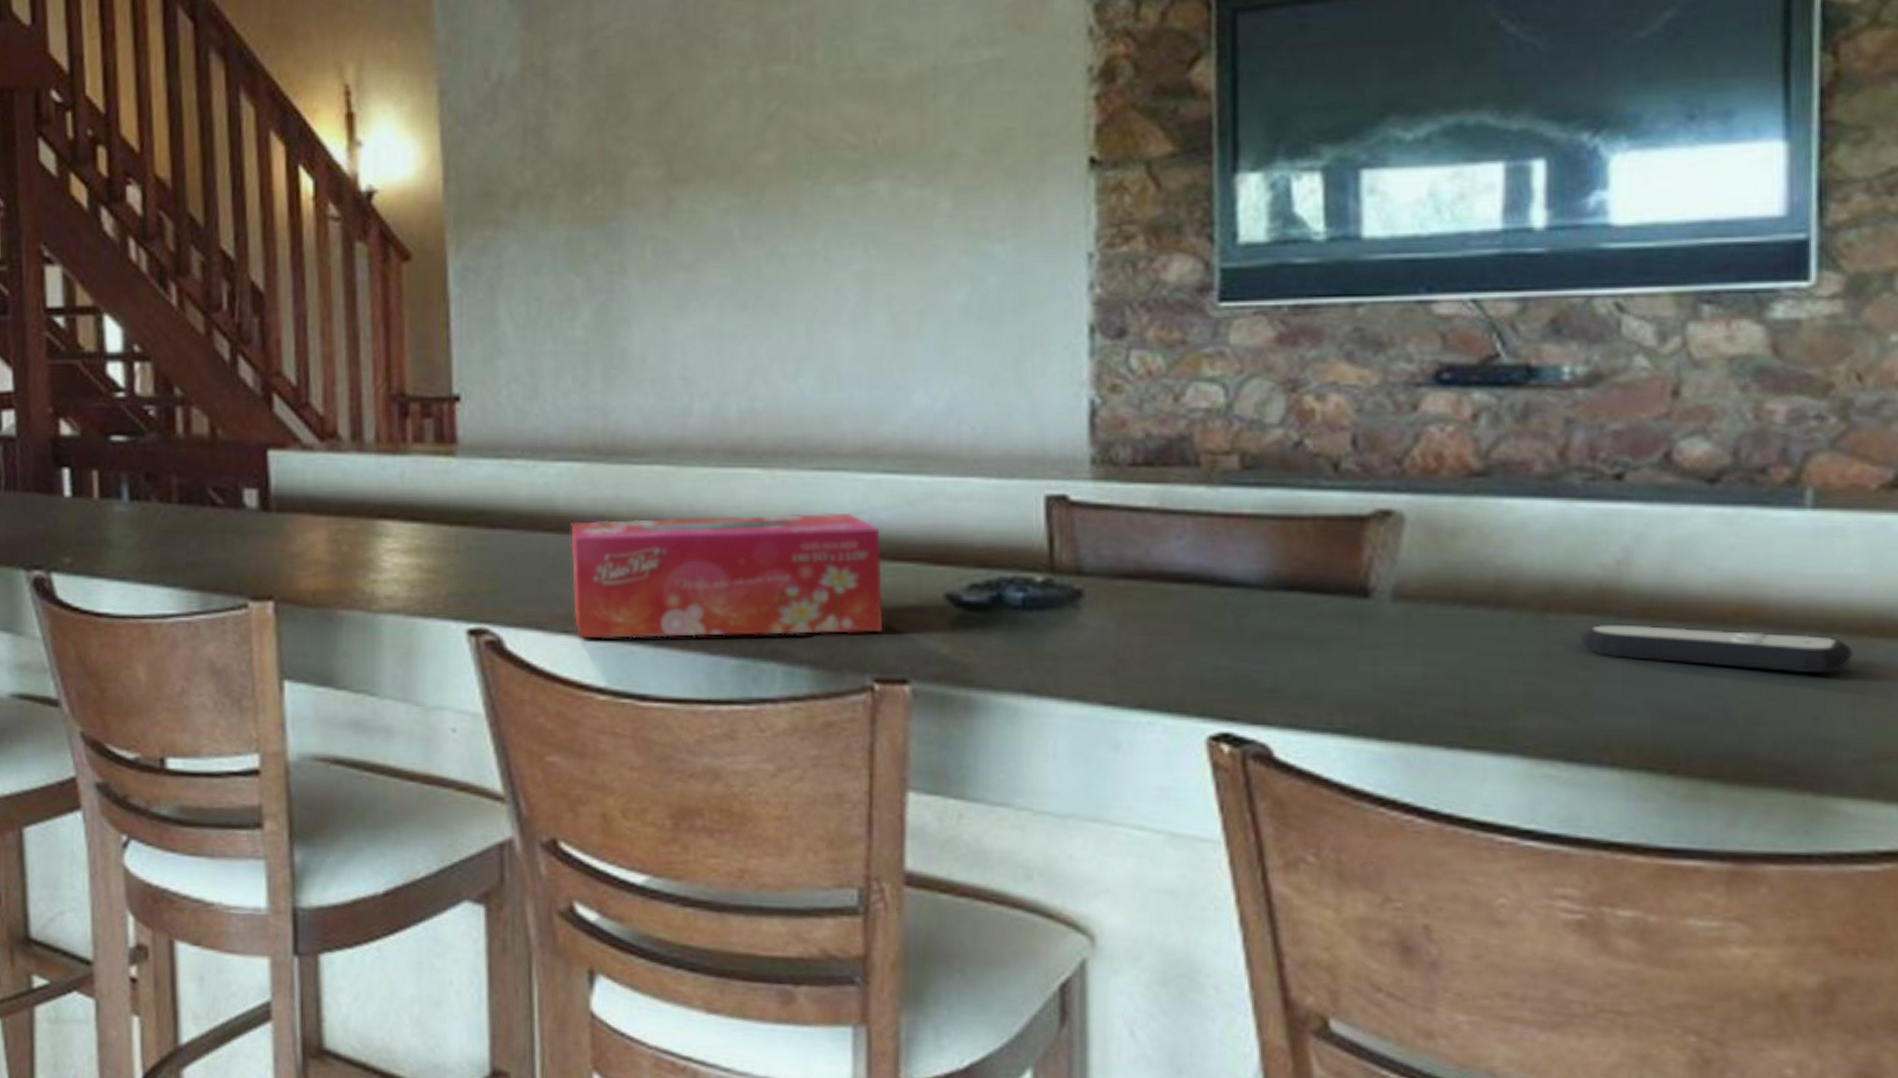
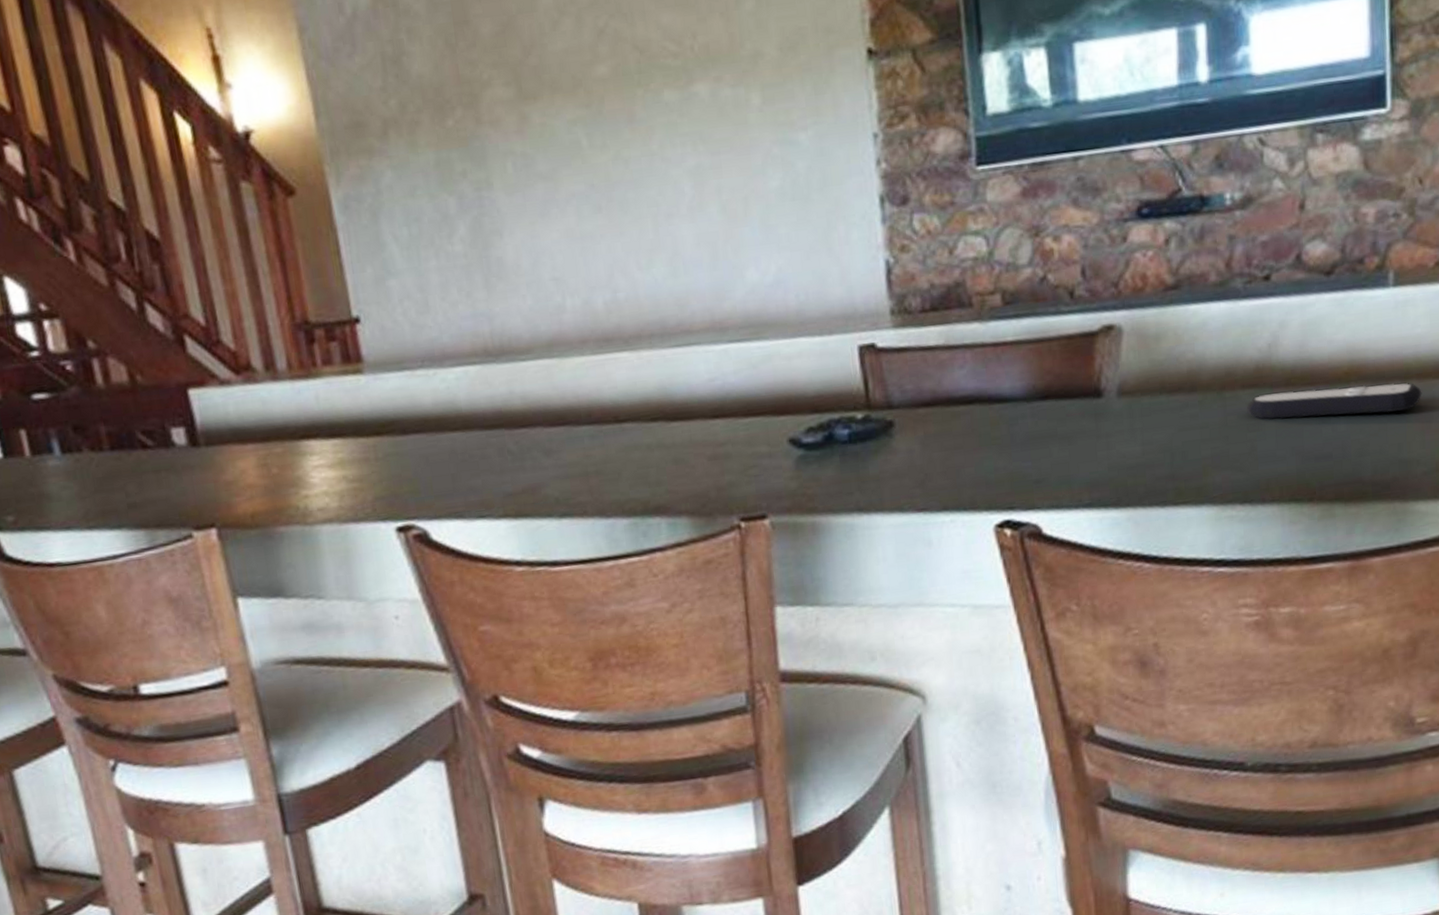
tissue box: present [571,512,884,639] -> none [473,381,742,521]

